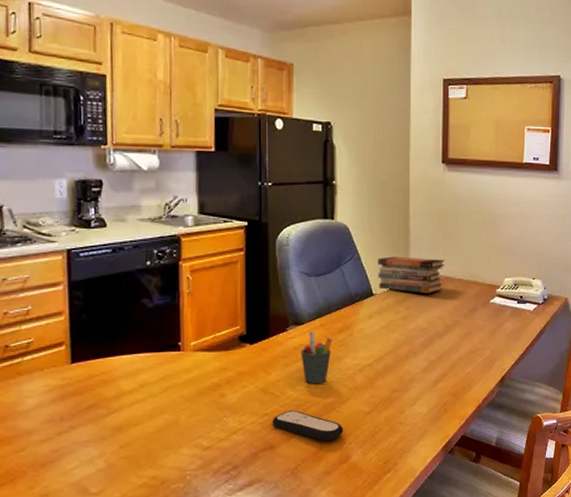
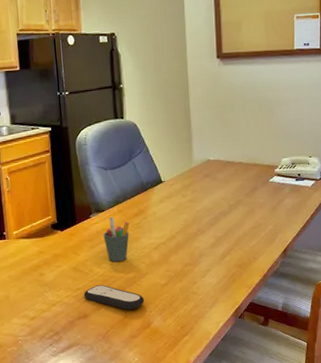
book stack: present [378,256,445,293] -> none [164,146,225,178]

